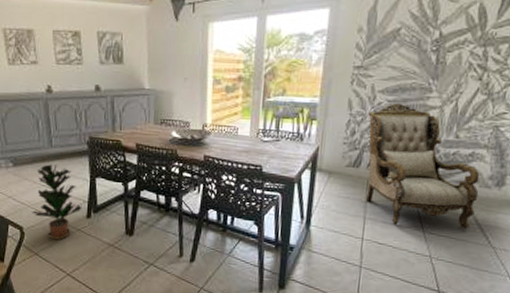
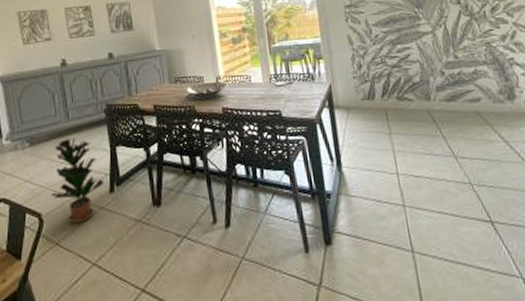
armchair: present [366,102,480,230] -> none [368,32,499,154]

